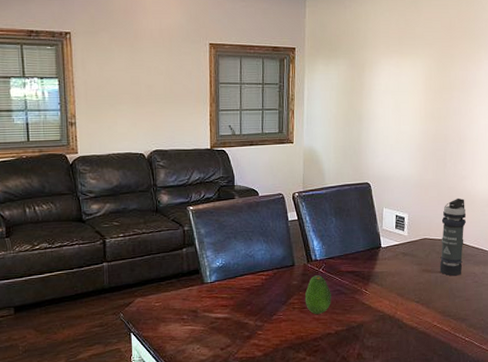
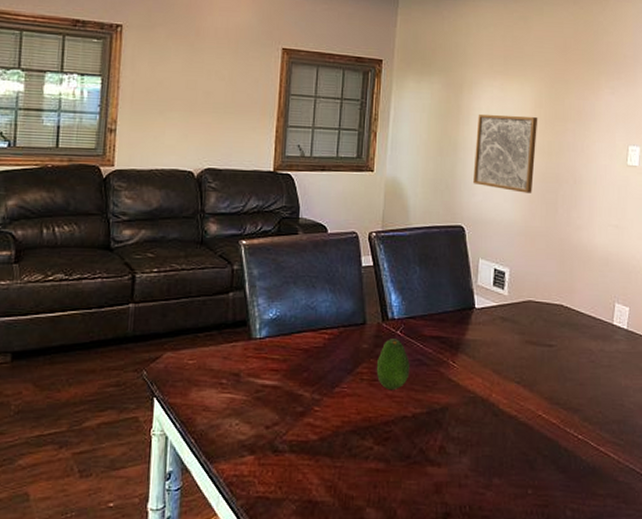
wall art: none [376,87,429,152] -> present [473,115,538,193]
smoke grenade: present [439,197,467,276] -> none [547,252,582,352]

